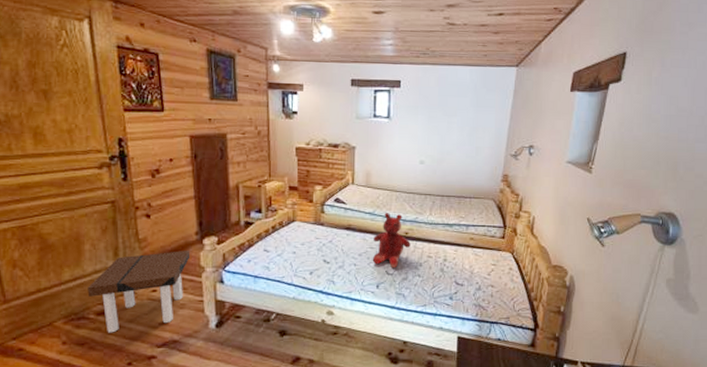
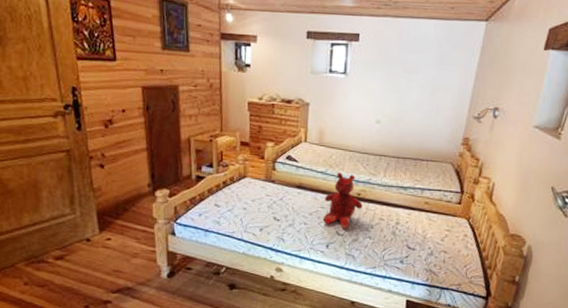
side table: present [87,251,191,333] -> none [46,201,143,277]

